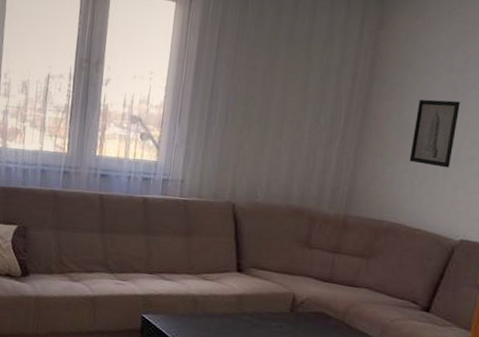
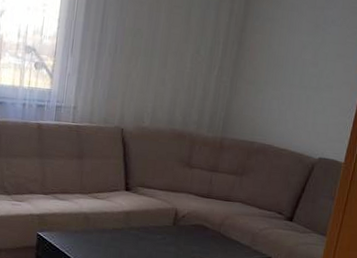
wall art: present [409,99,460,168] -> none [277,33,321,95]

